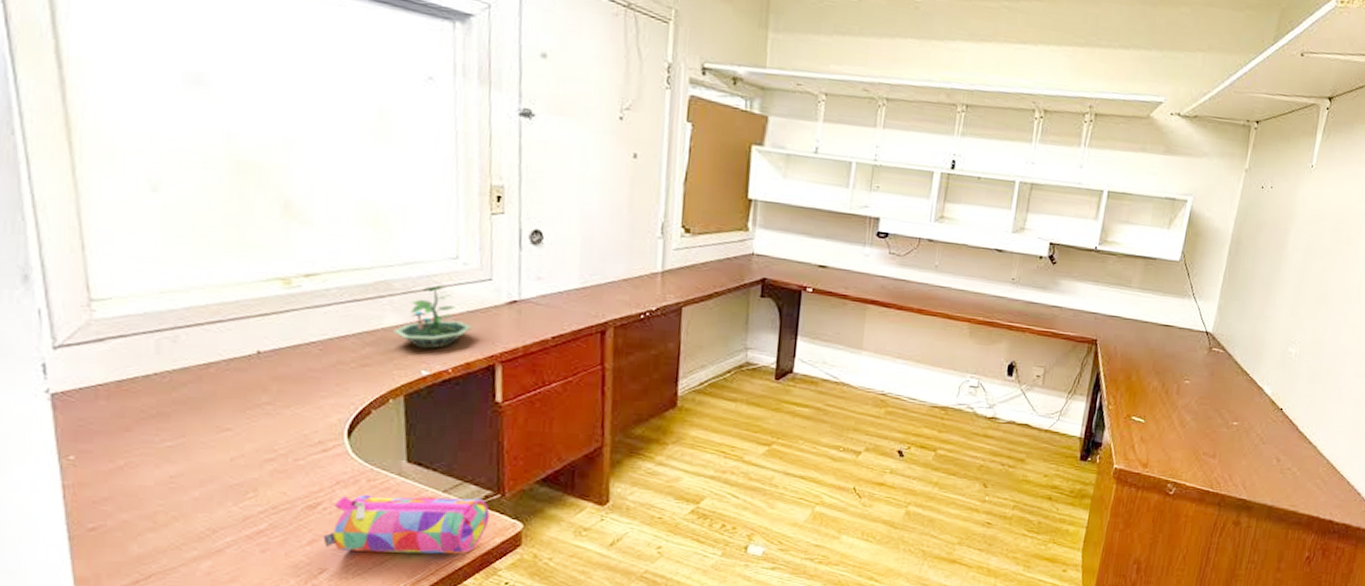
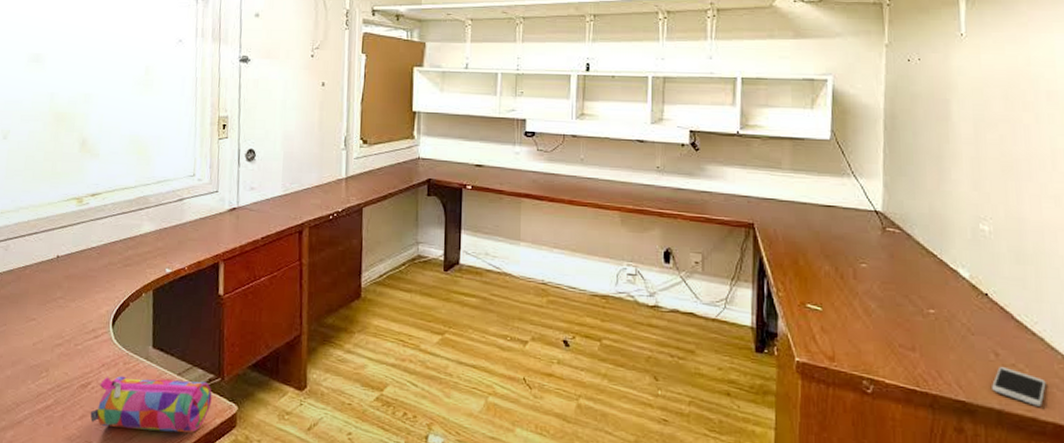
terrarium: present [393,285,473,349] -> none [148,198,203,251]
smartphone: none [1269,469,1310,502] -> present [992,366,1046,406]

